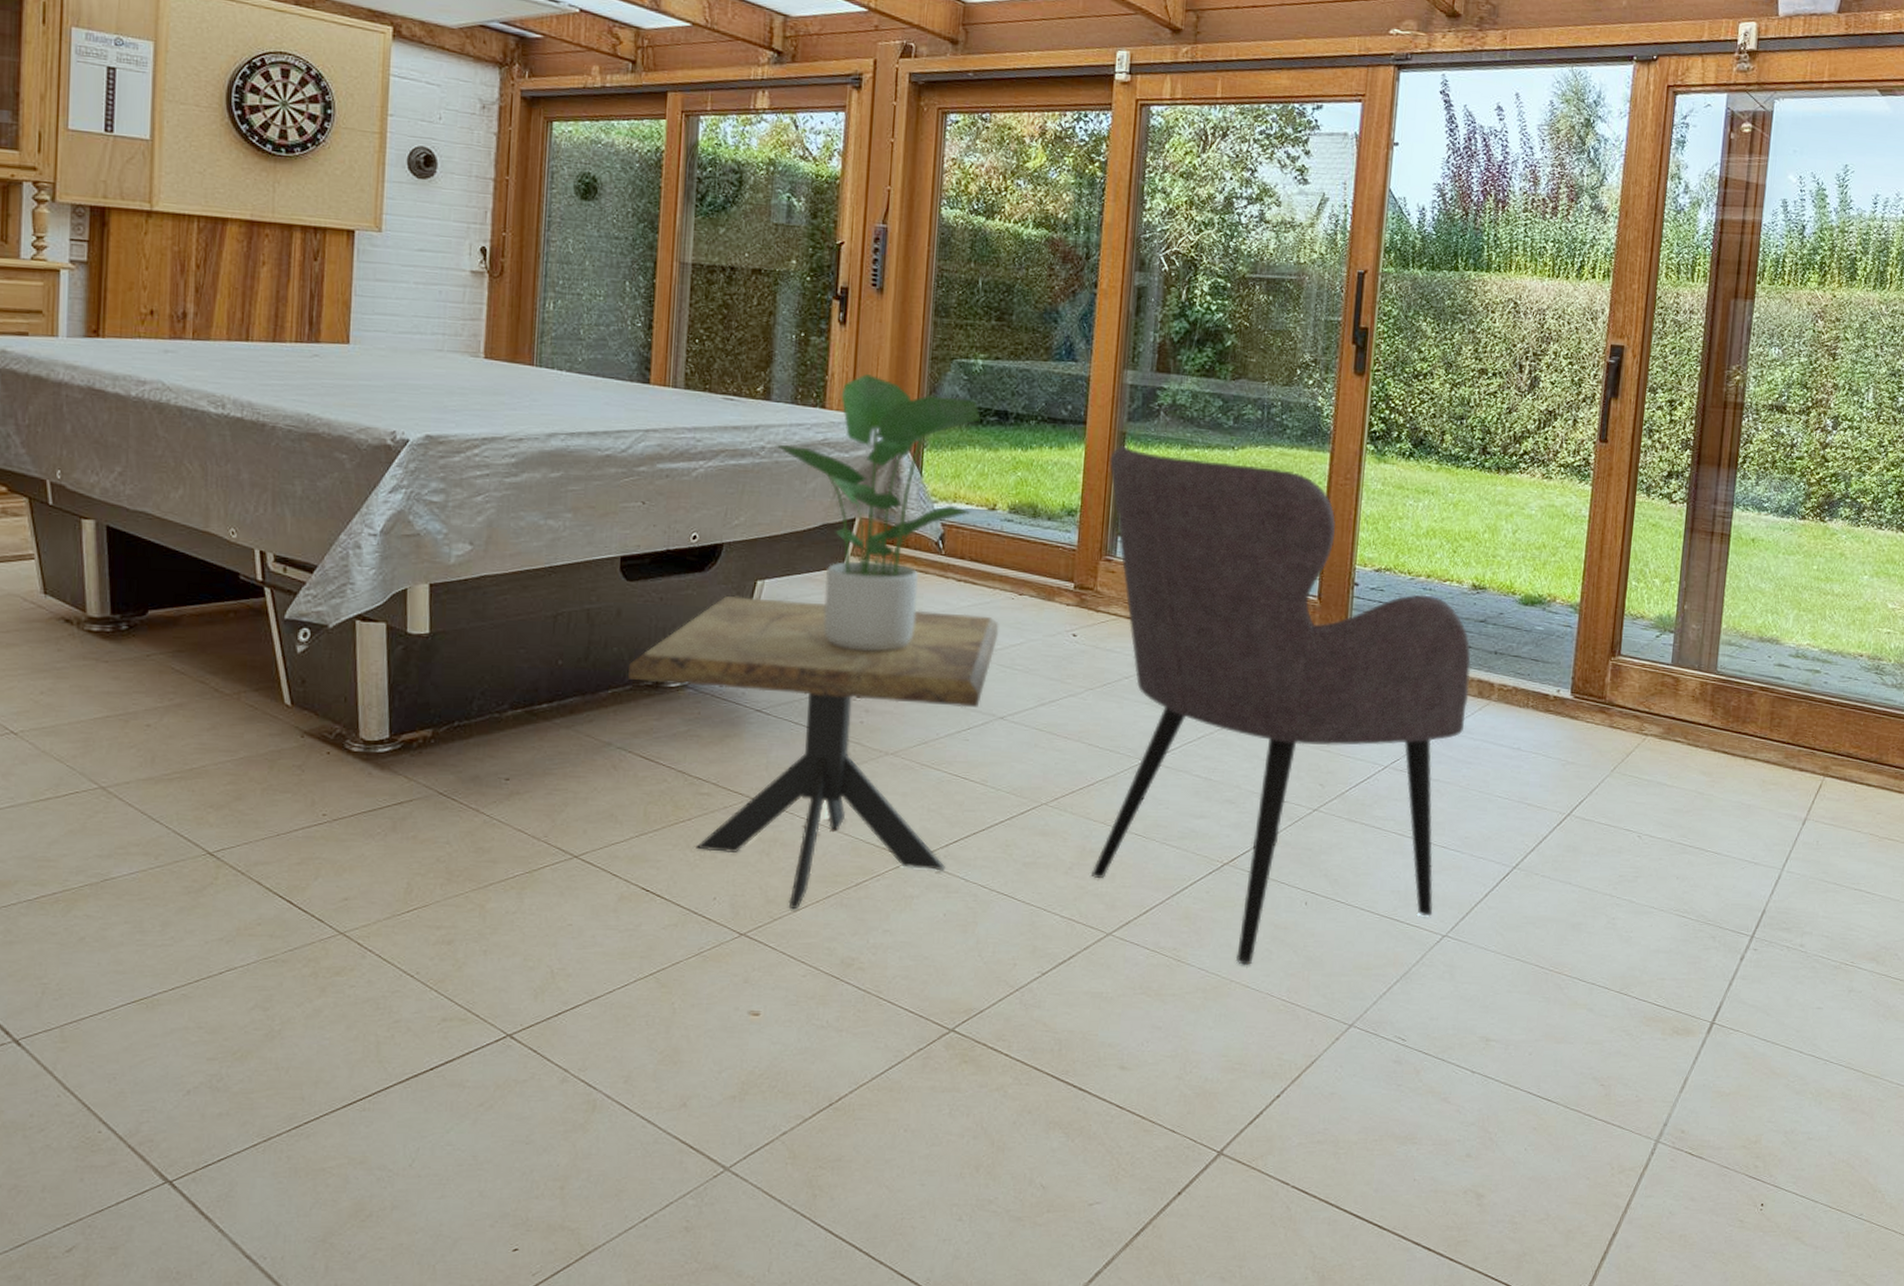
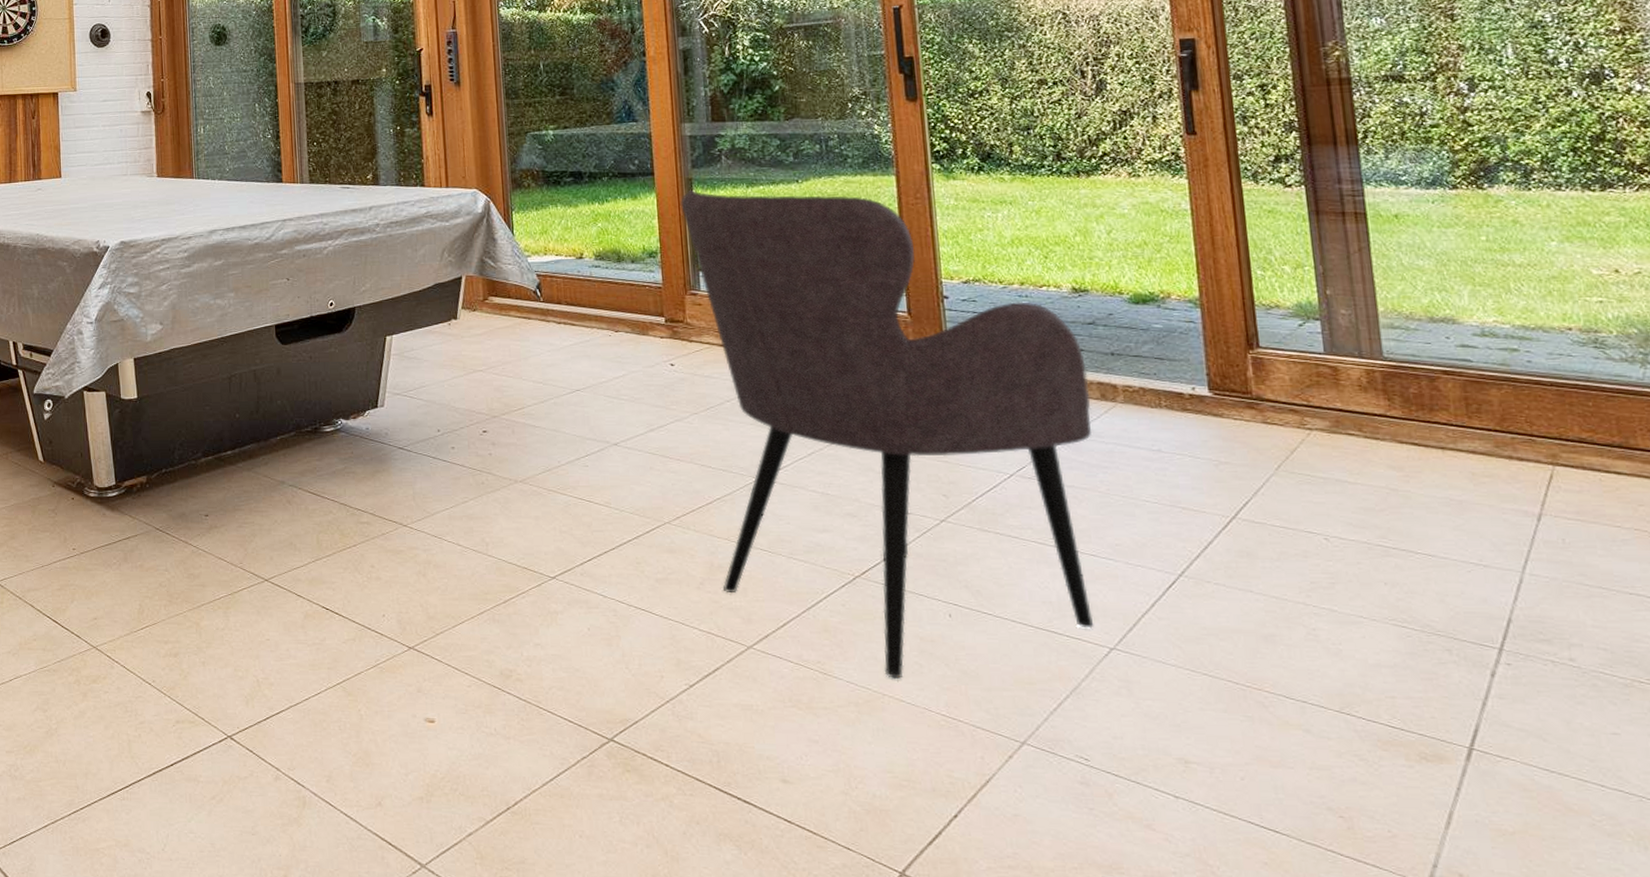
side table: present [628,595,999,910] -> none [291,350,602,625]
potted plant: present [776,373,981,652] -> none [388,153,561,392]

